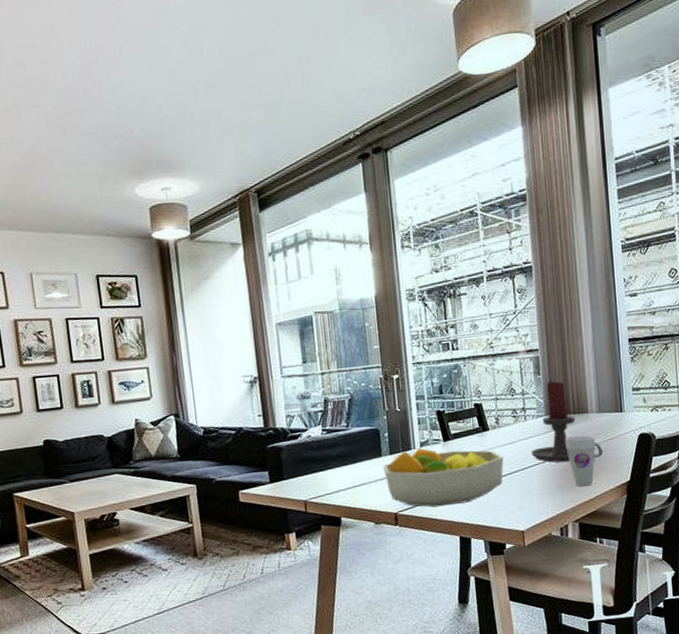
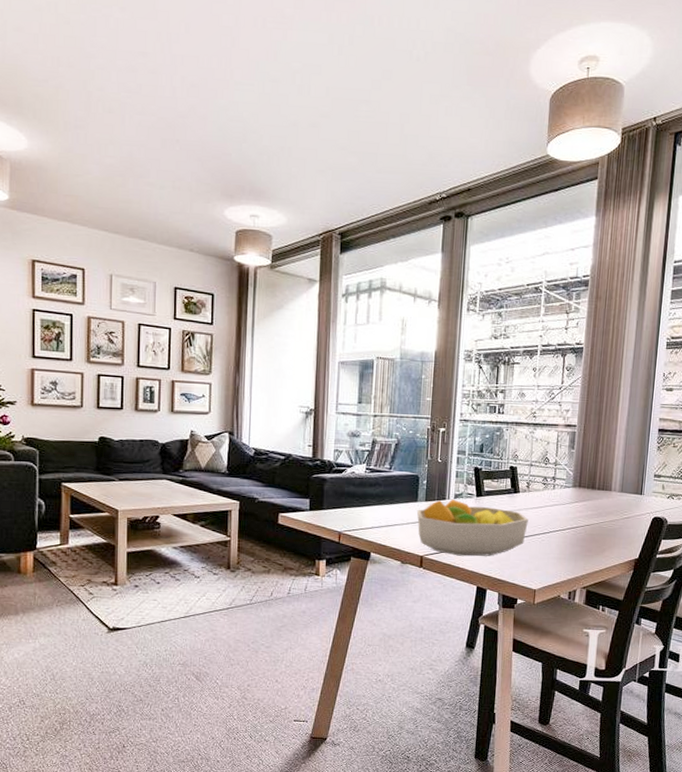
candle holder: present [531,381,604,463] -> none [554,457,619,533]
cup: present [566,435,596,487] -> none [586,510,614,558]

